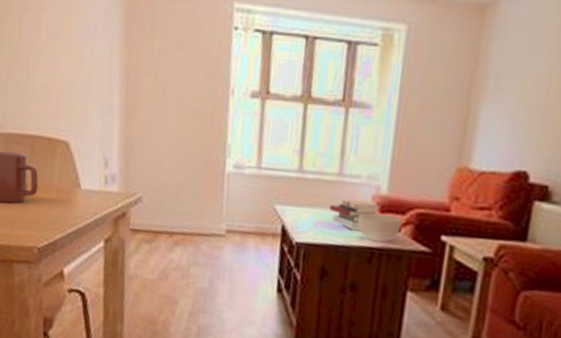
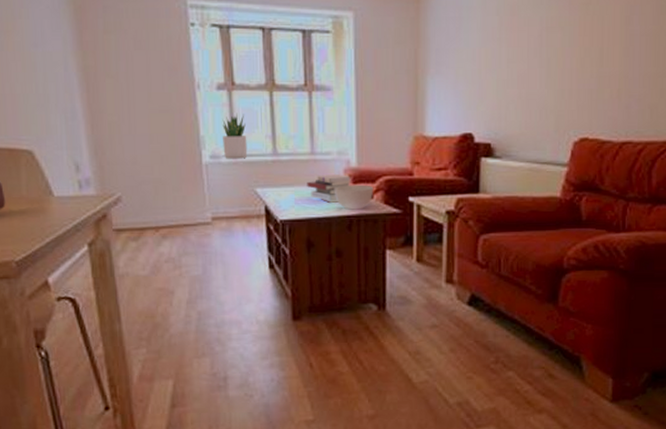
planter: none [248,124,275,173] -> present [222,114,248,159]

